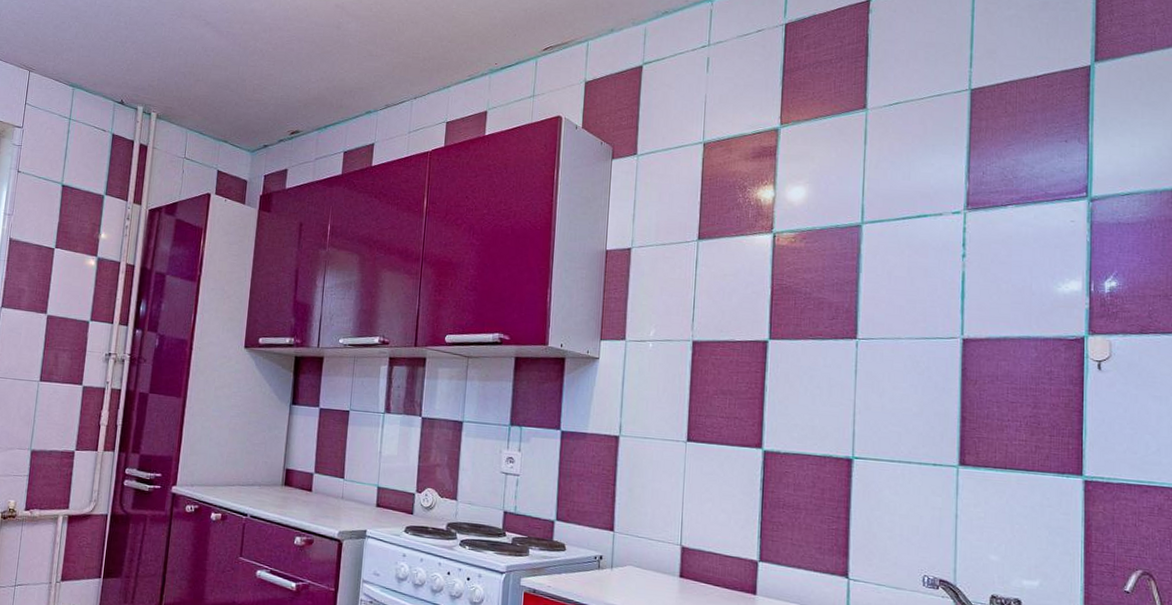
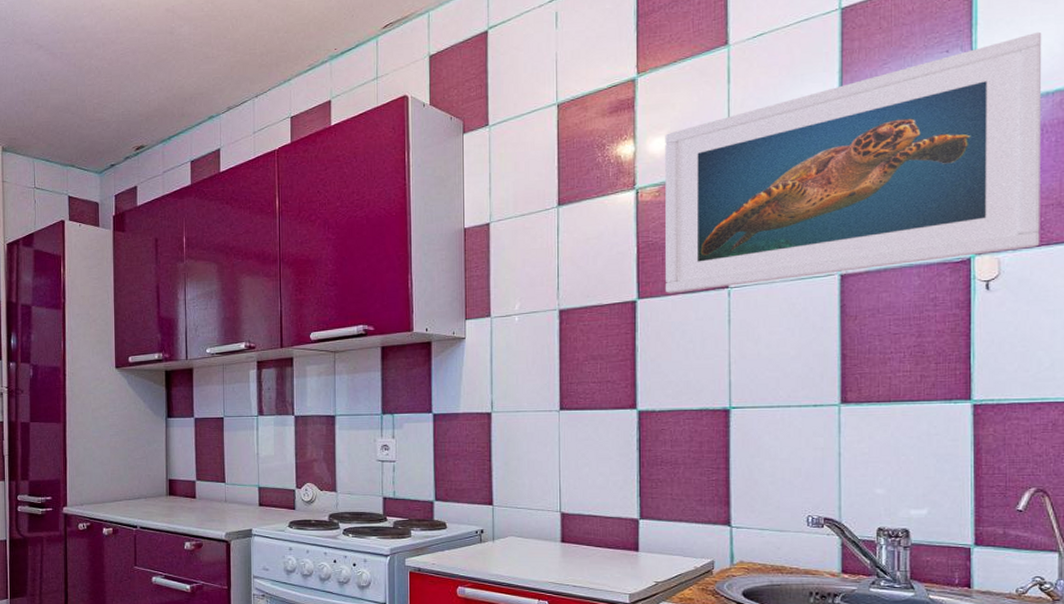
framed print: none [795,134,1152,338] -> present [664,31,1042,293]

